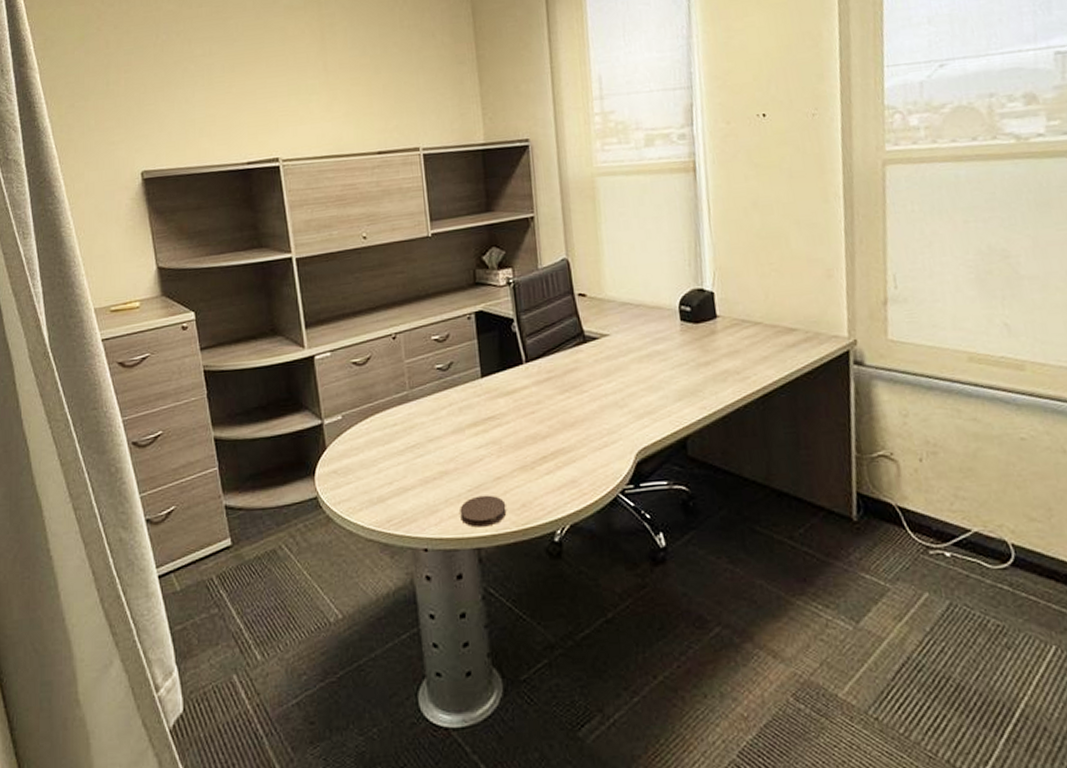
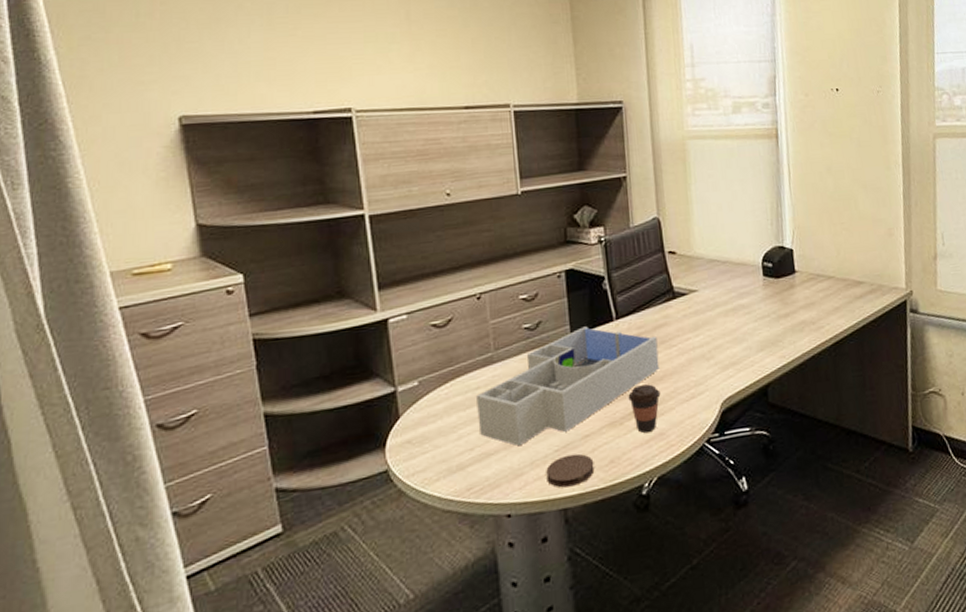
desk organizer: none [394,368,571,484] -> present [476,326,660,447]
coffee cup: none [539,430,572,480] -> present [628,384,661,434]

